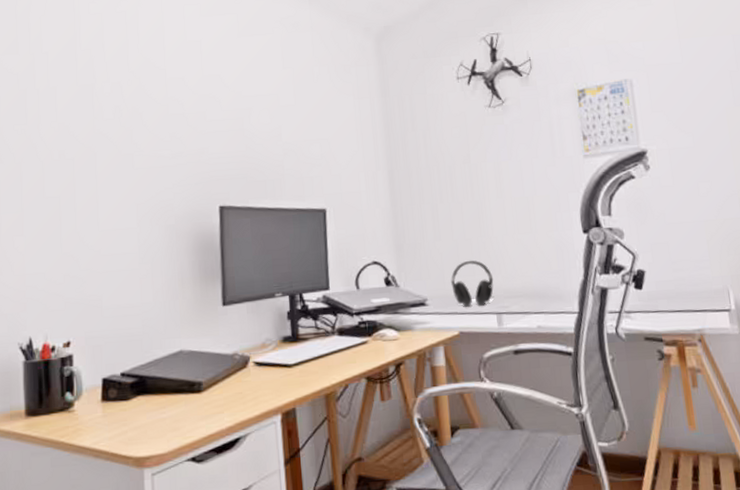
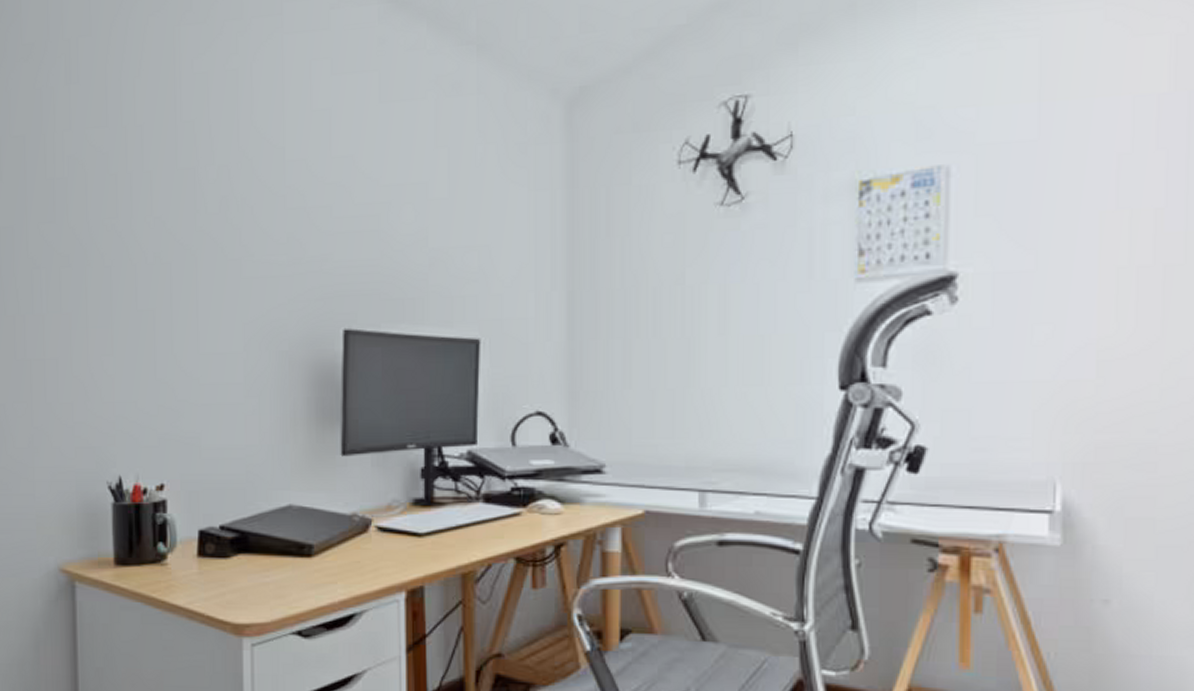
headphones: present [451,260,494,307] -> none [640,417,700,479]

